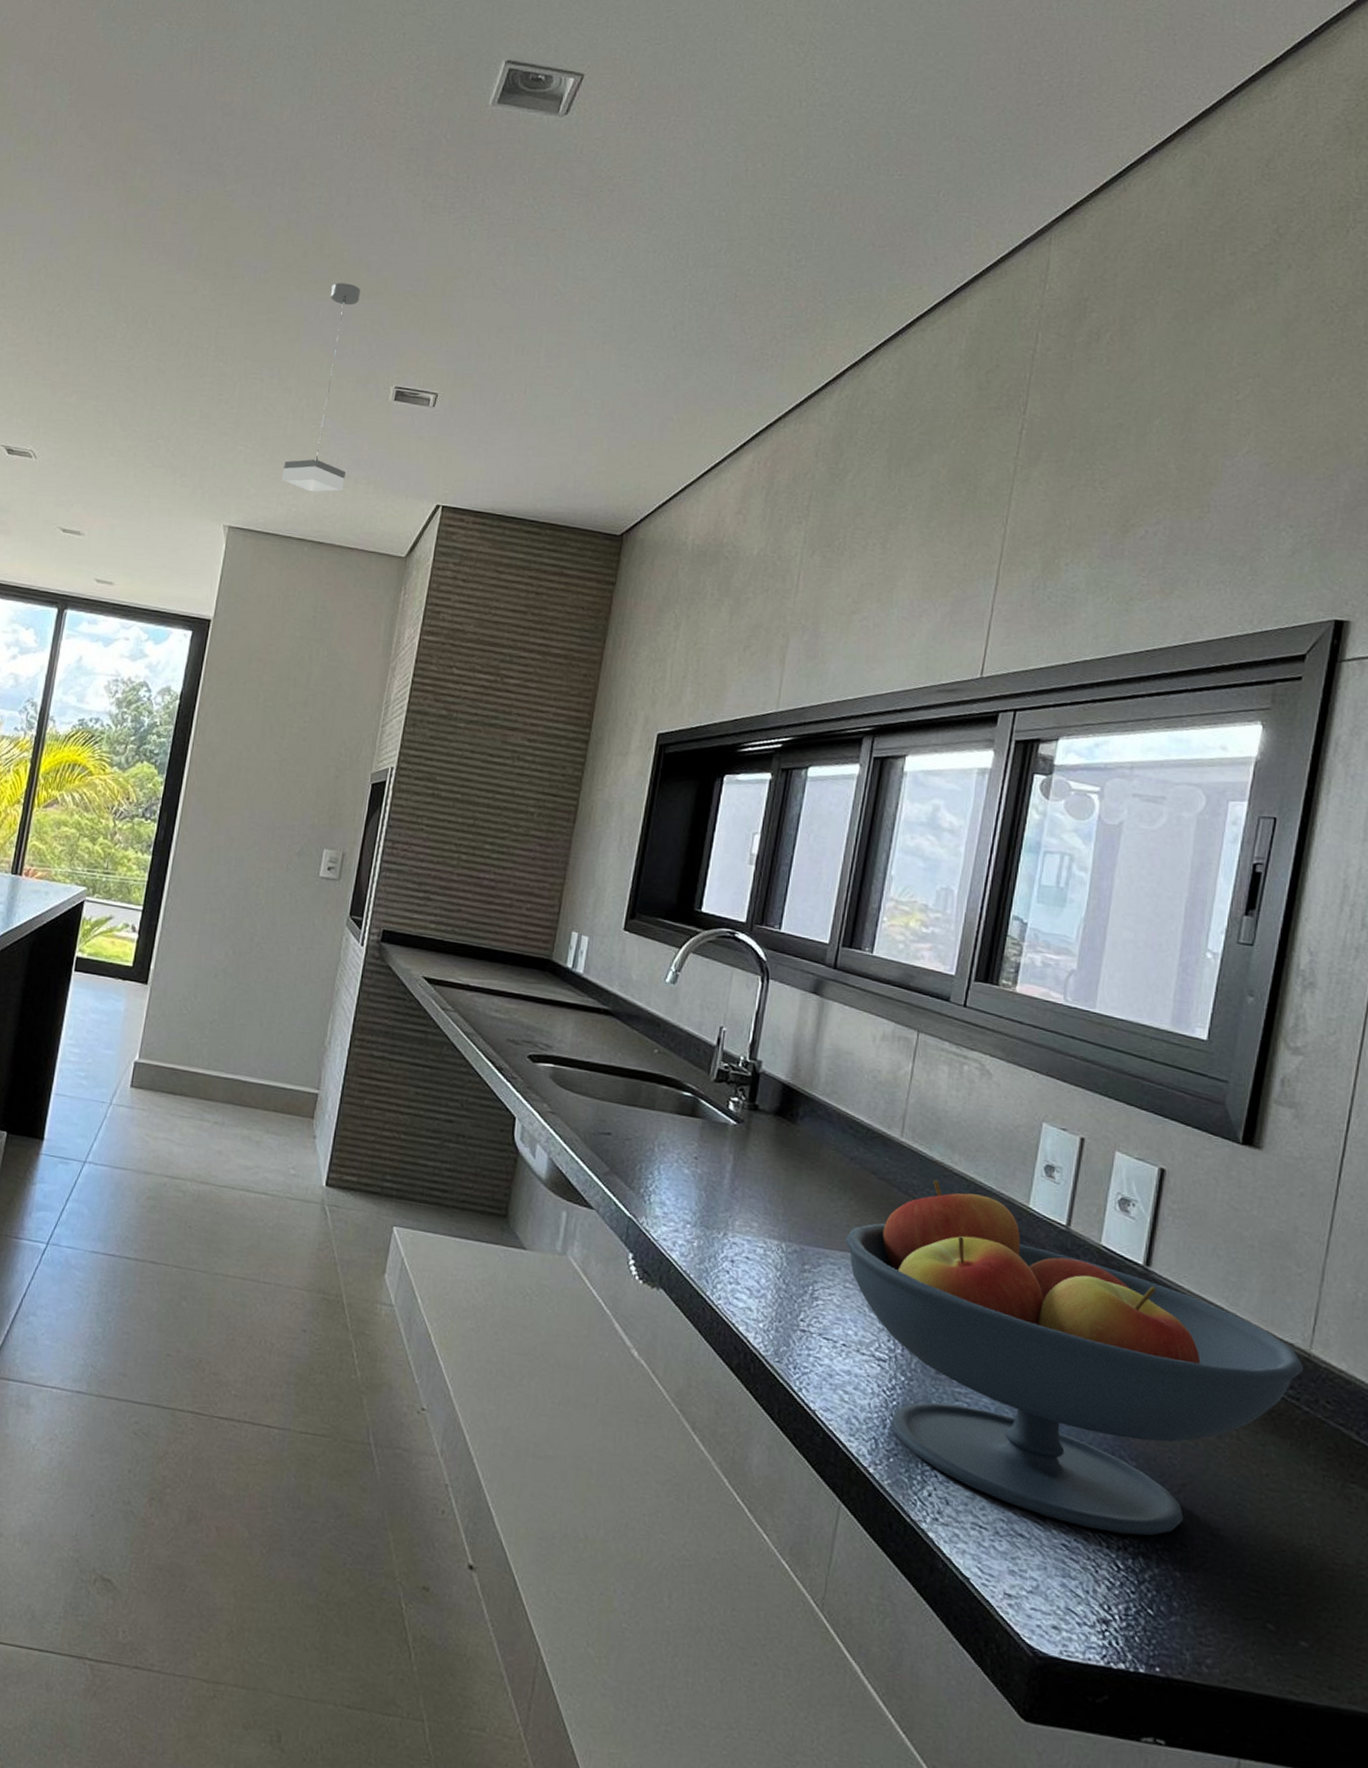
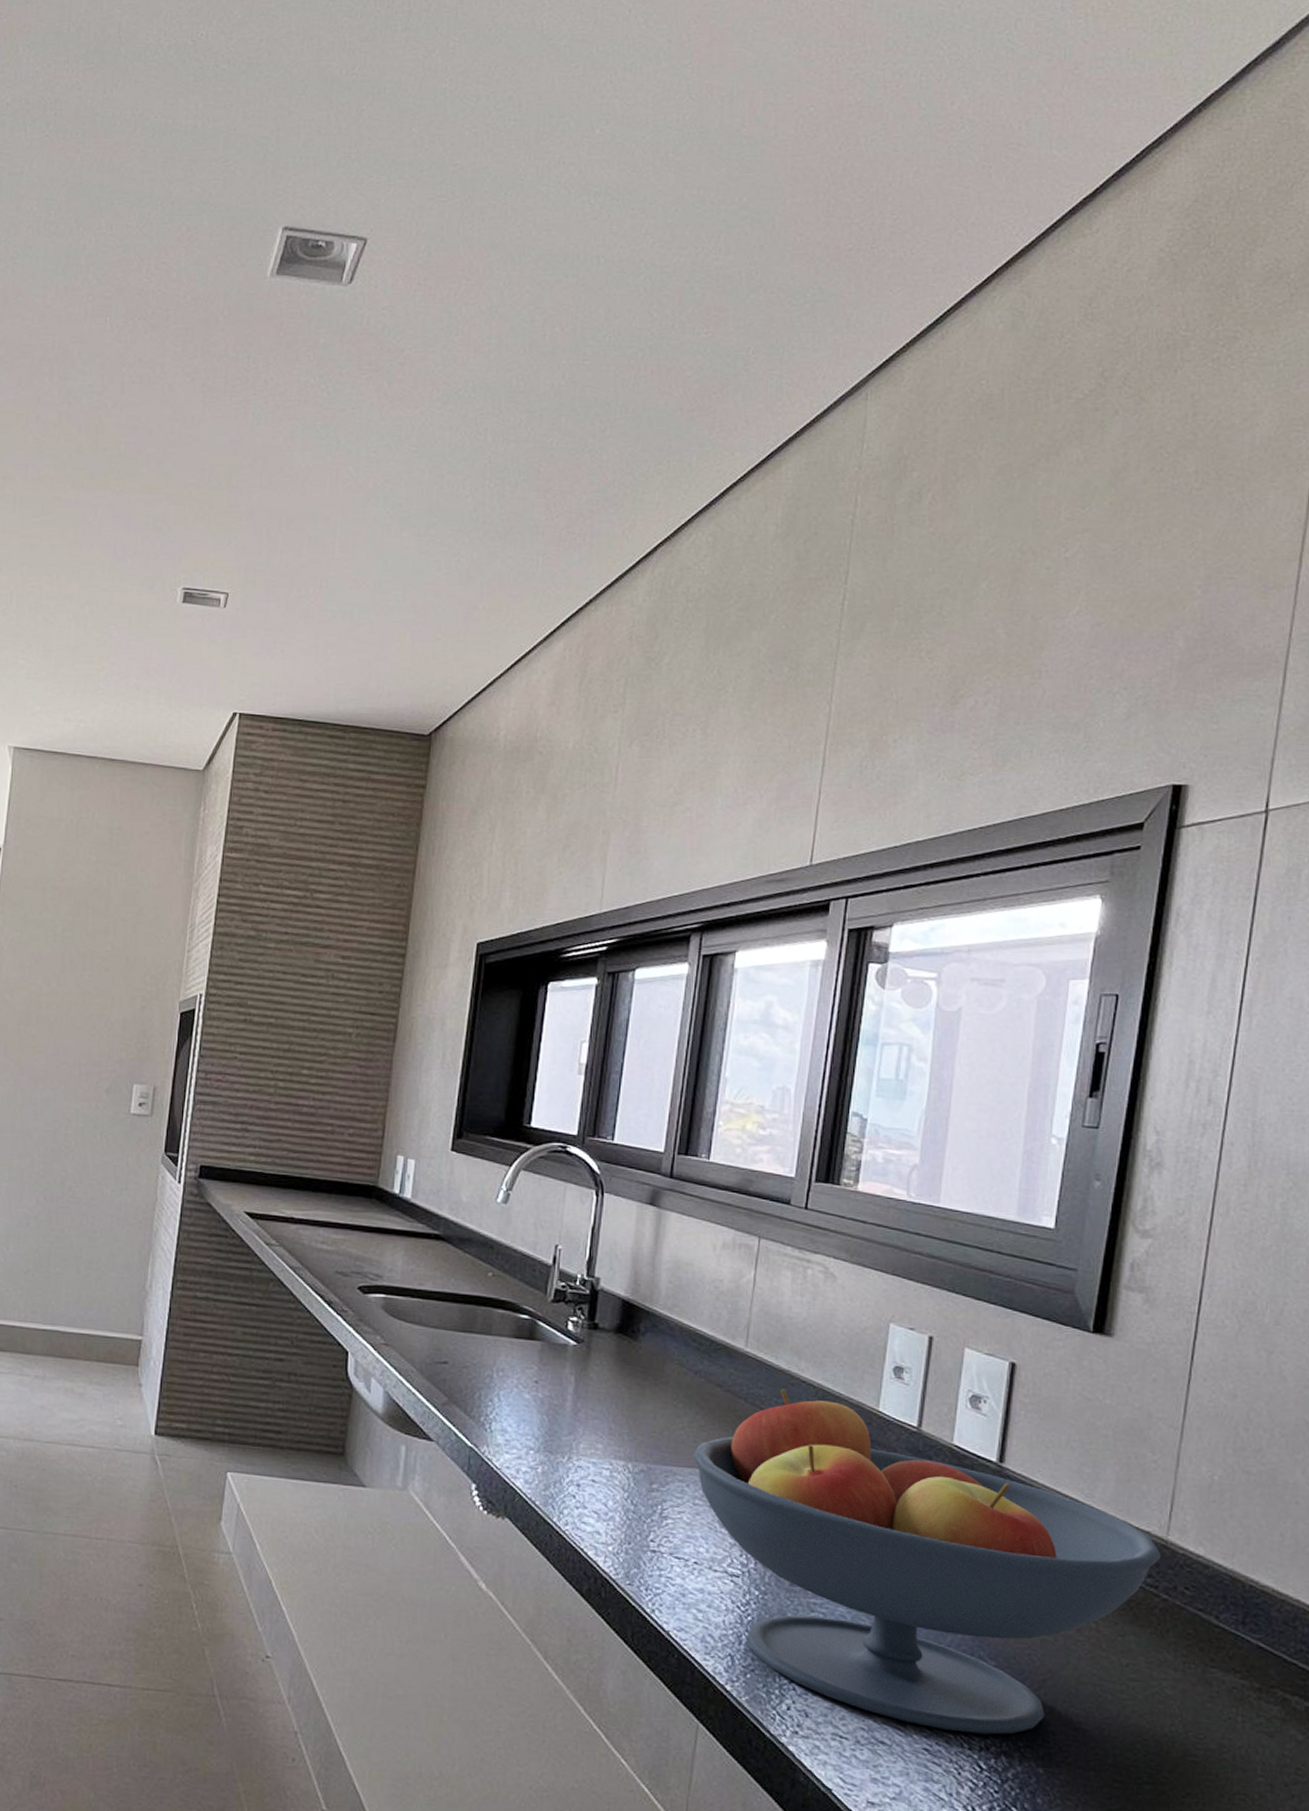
pendant lamp: present [281,283,361,493] -> none [67,478,140,706]

